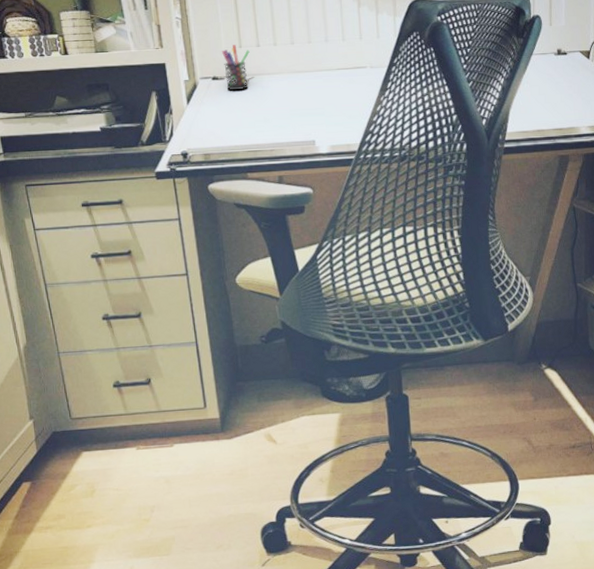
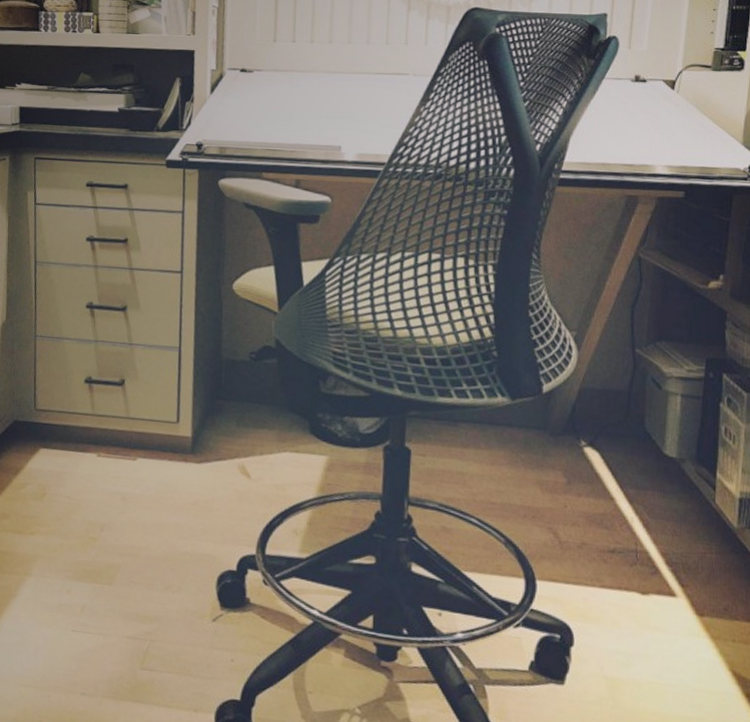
pen holder: present [222,45,250,90] -> none [254,38,284,85]

